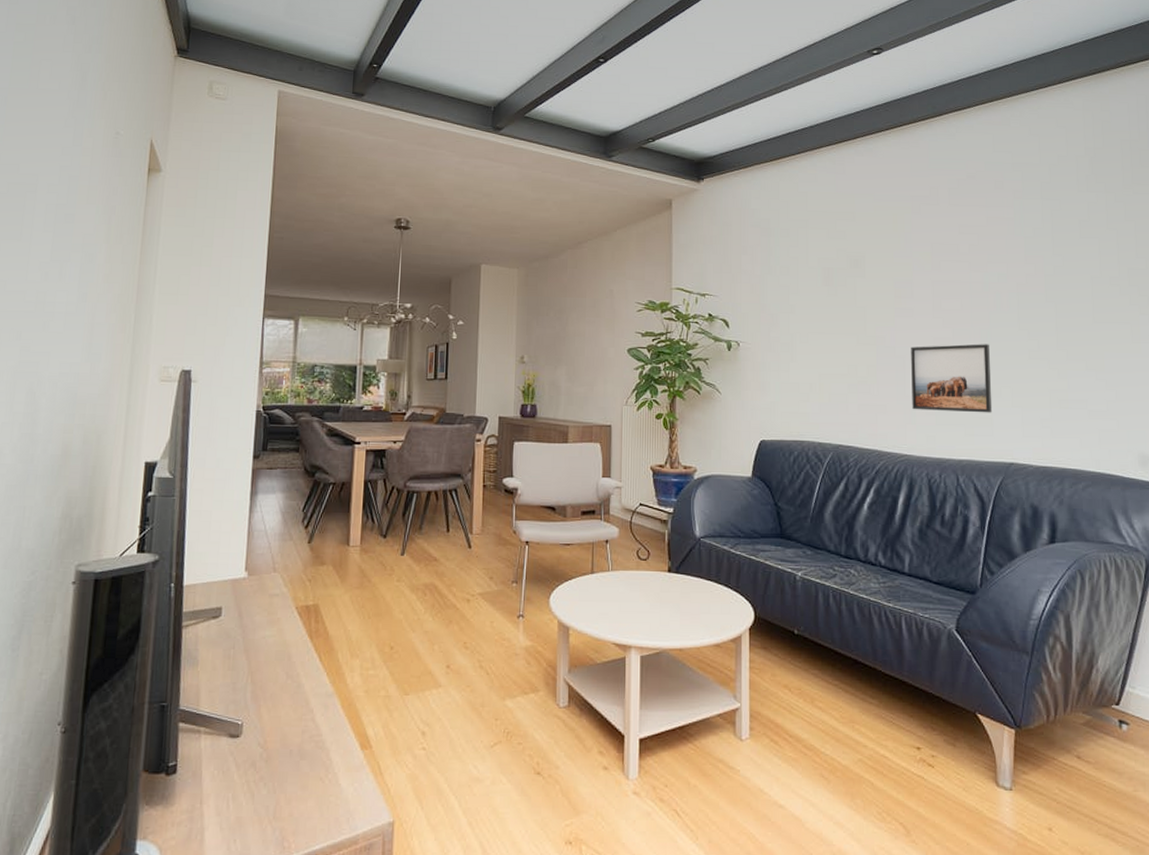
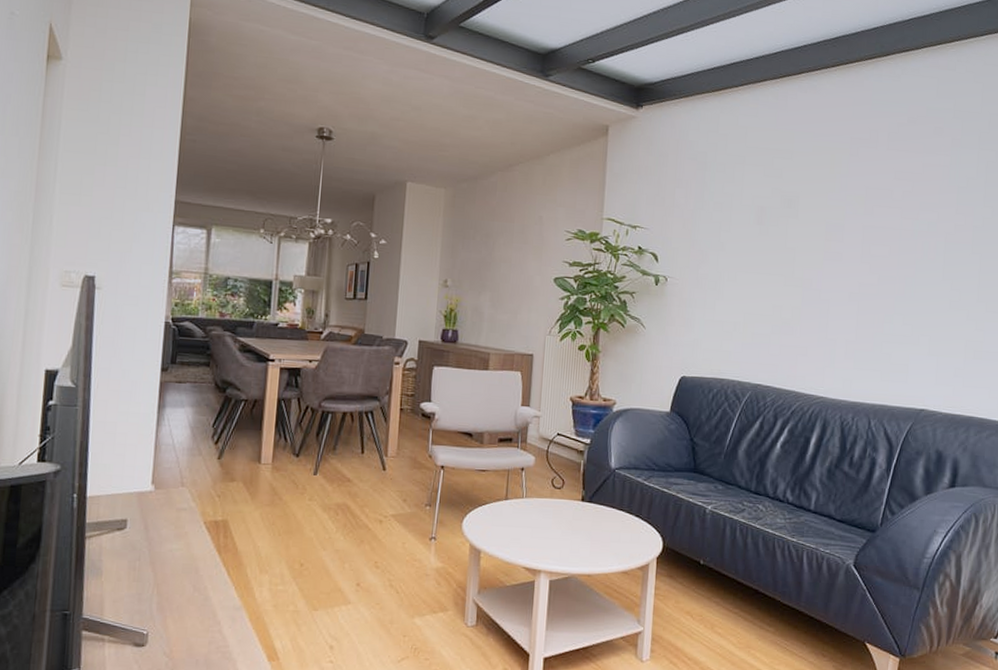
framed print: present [911,344,993,413] -> none [832,290,913,360]

